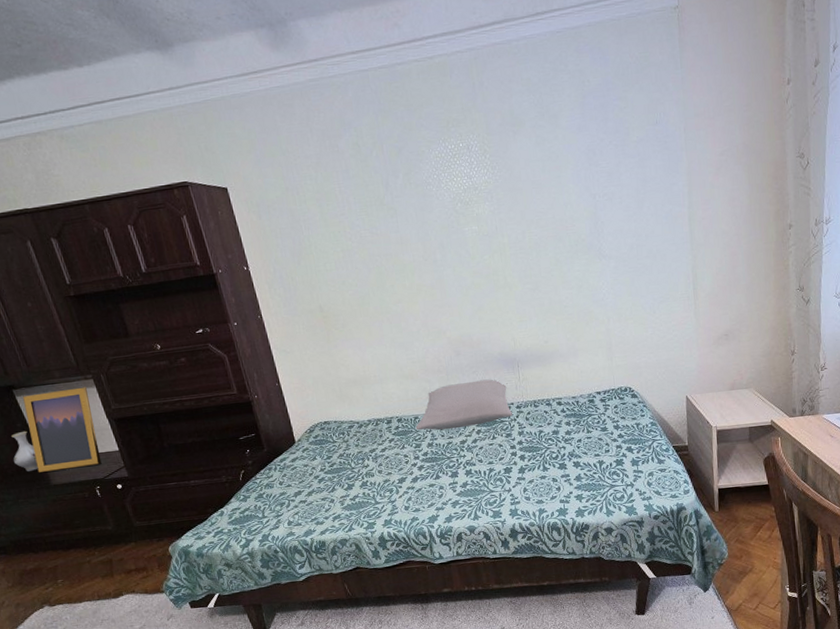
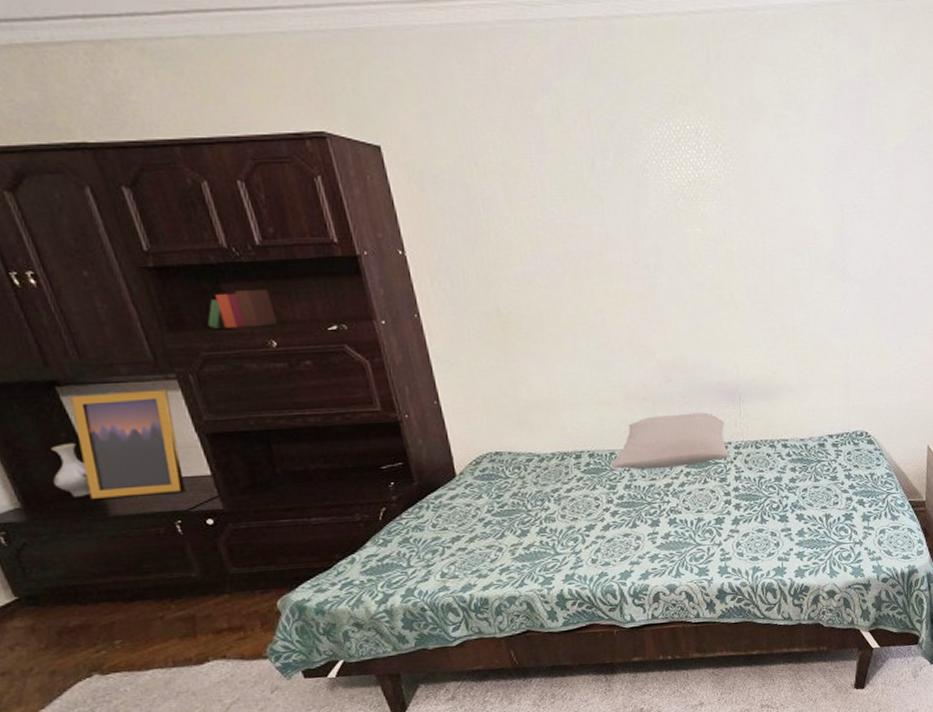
books: none [112,305,160,339] -> present [207,289,277,329]

